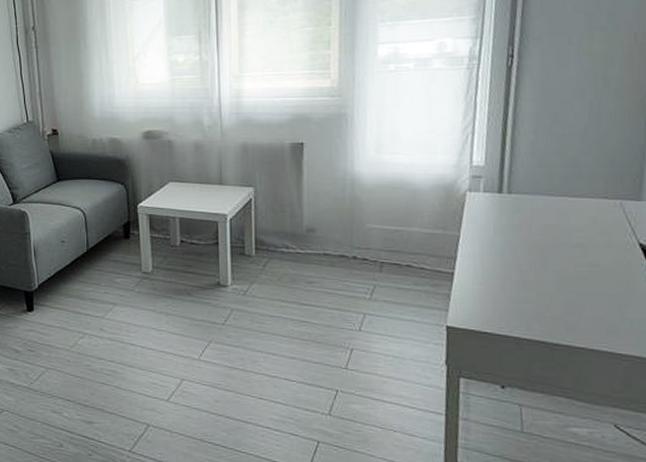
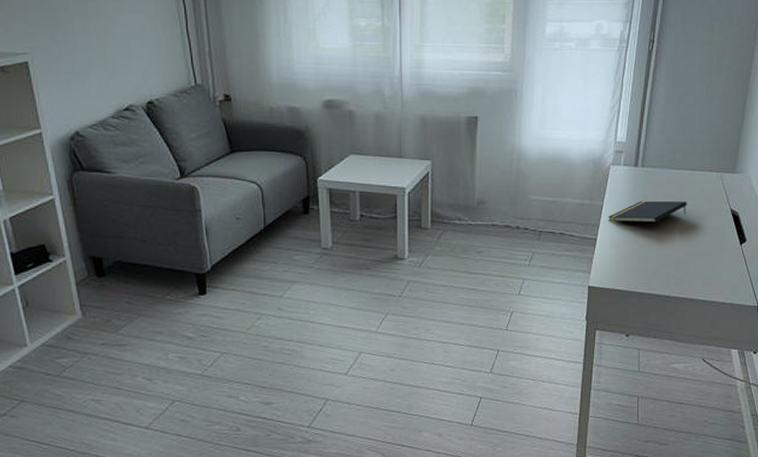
notepad: none [468,231,575,257] -> present [608,200,687,223]

